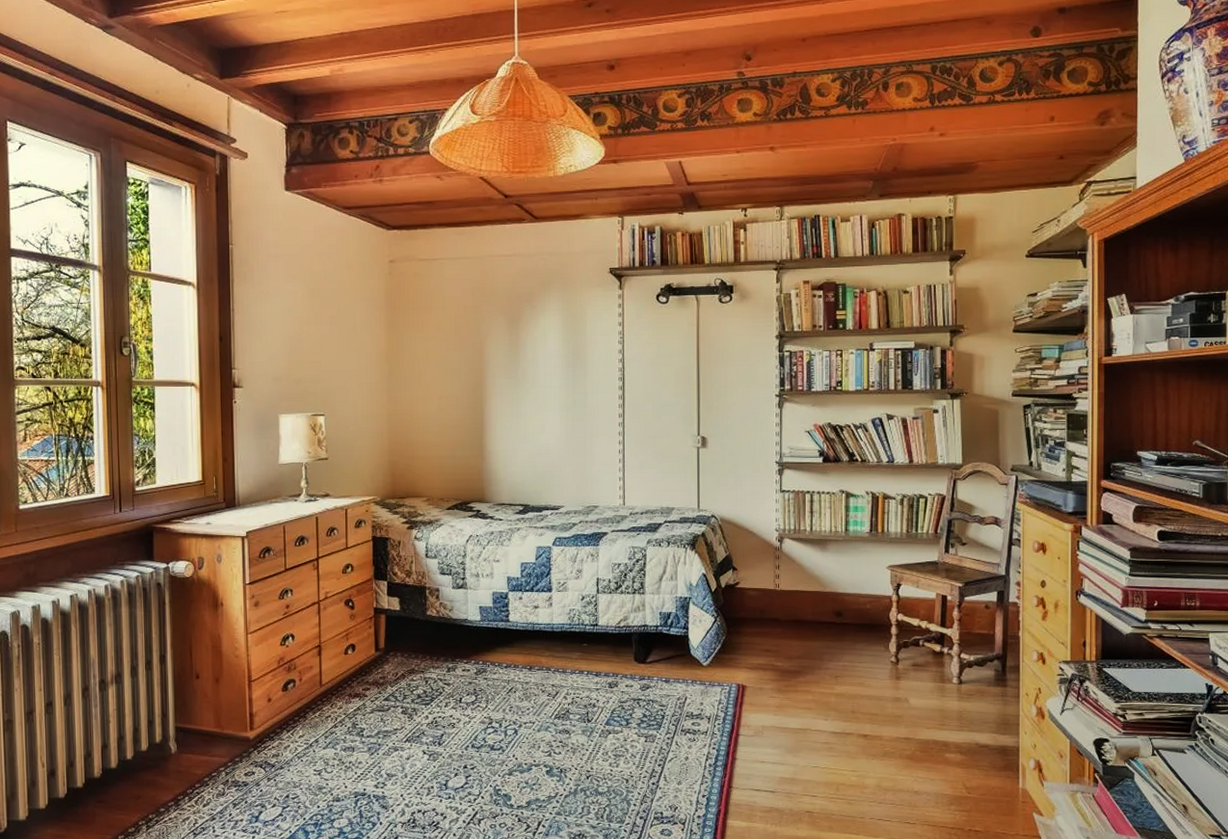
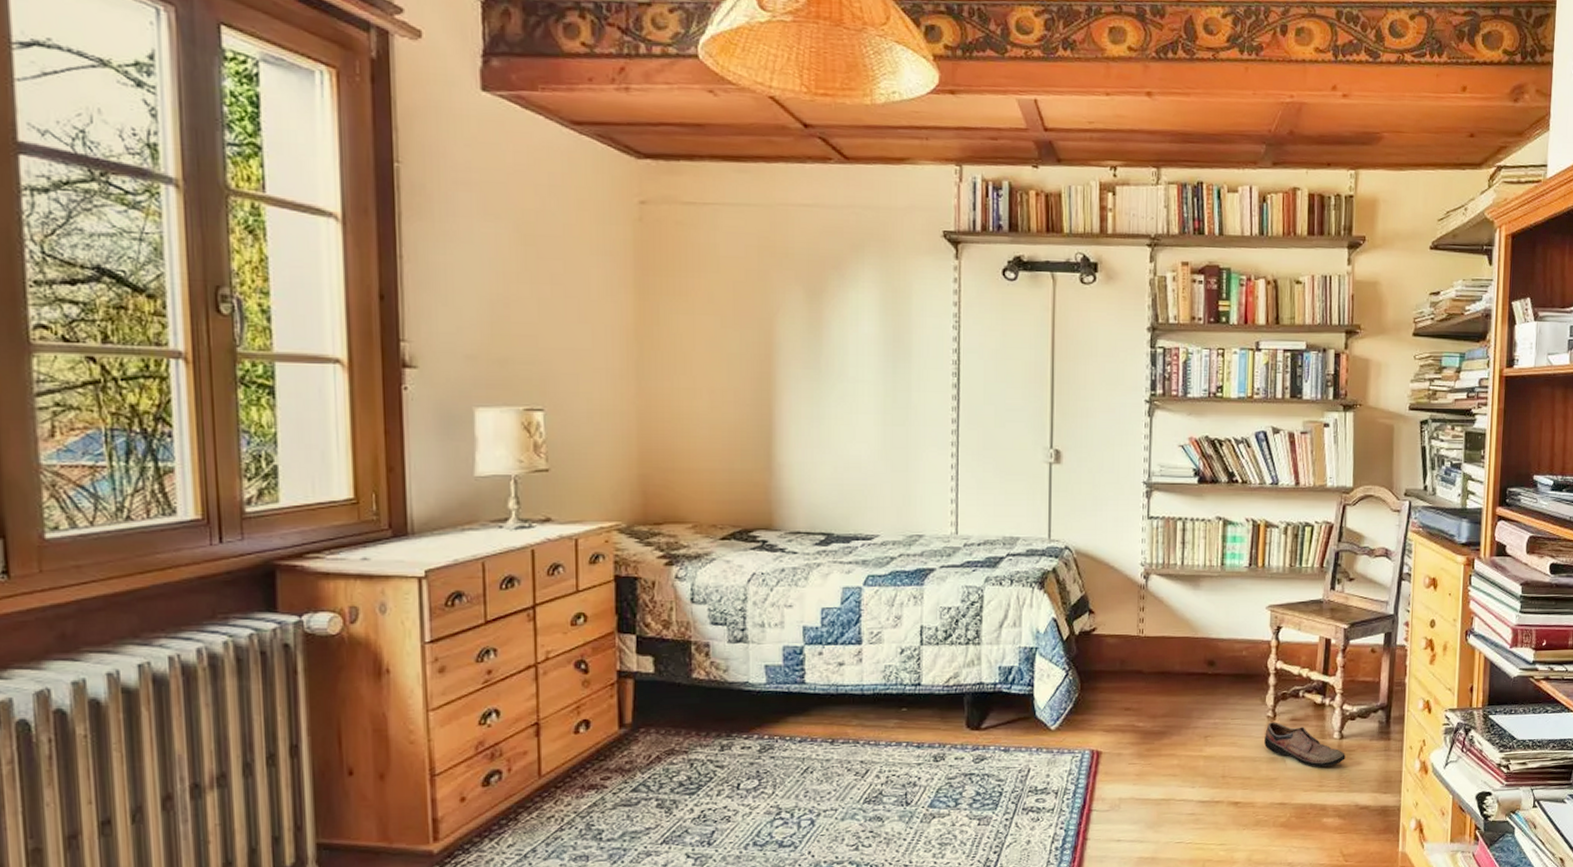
shoe: none [889,666,965,708] -> present [1264,722,1346,767]

